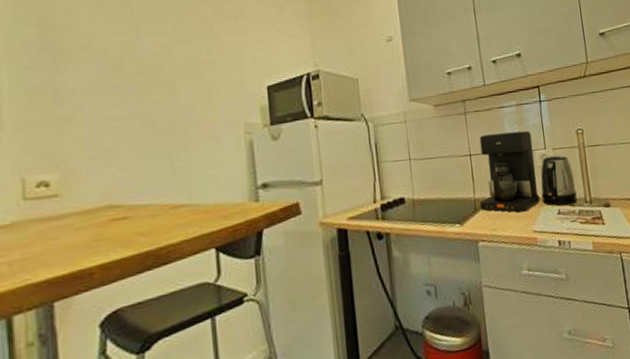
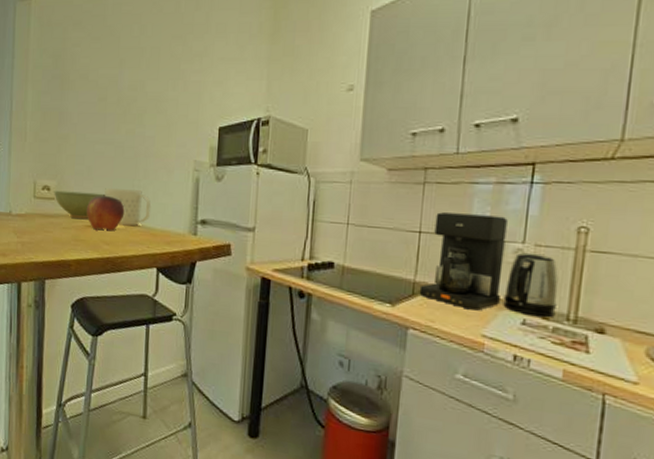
bowl: none [56,176,134,214] -> present [54,190,105,219]
fruit: none [109,177,165,223] -> present [87,195,125,231]
mug: none [133,164,199,210] -> present [105,188,152,226]

